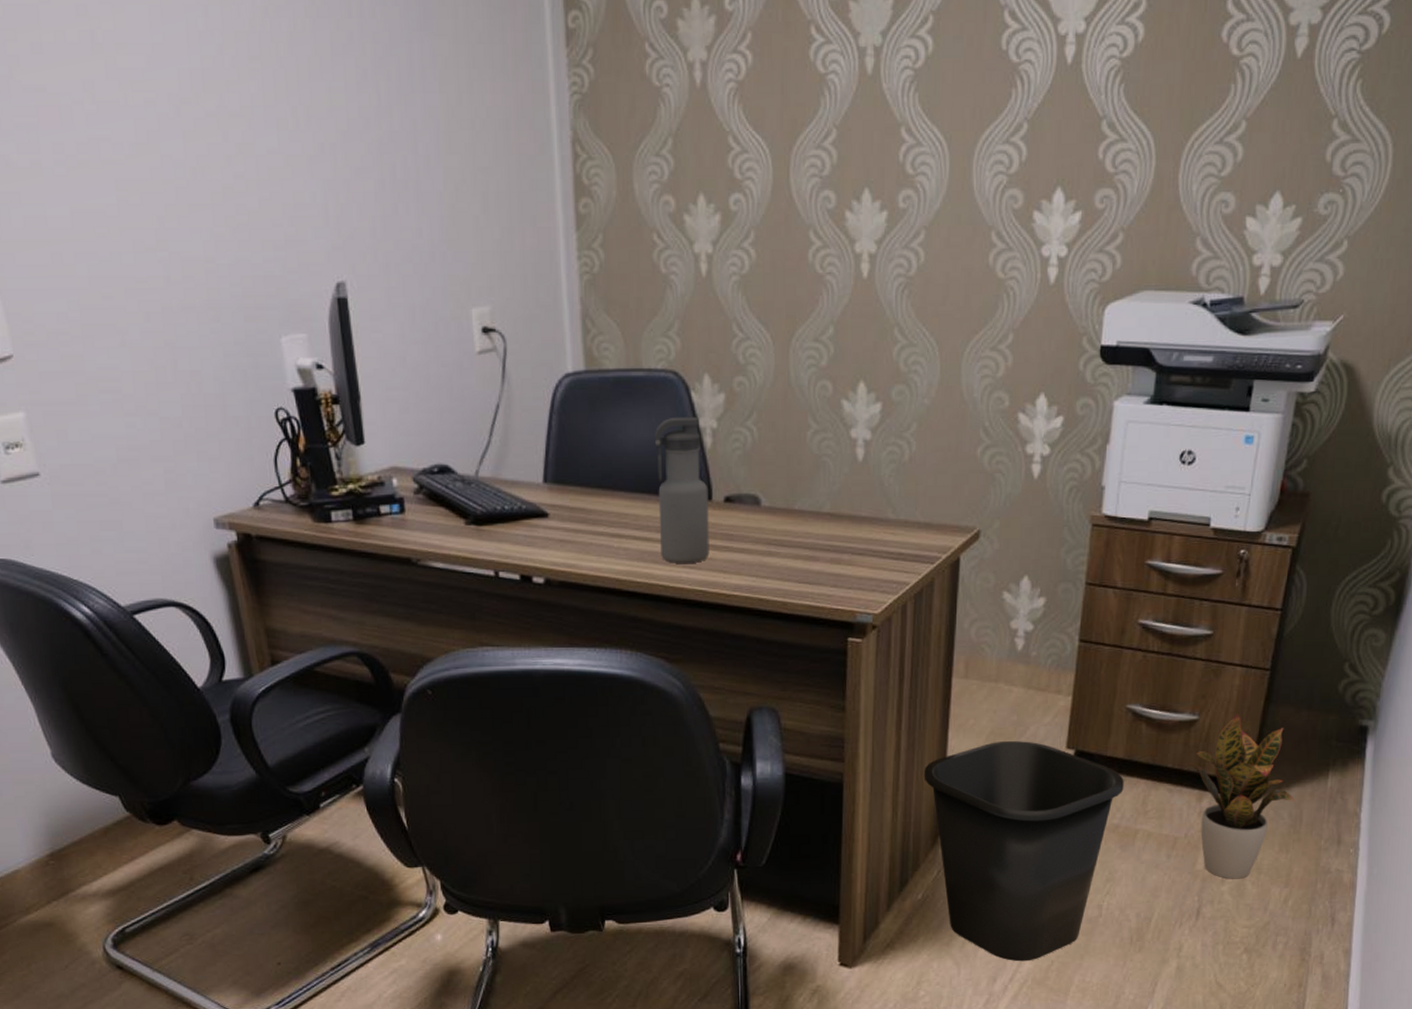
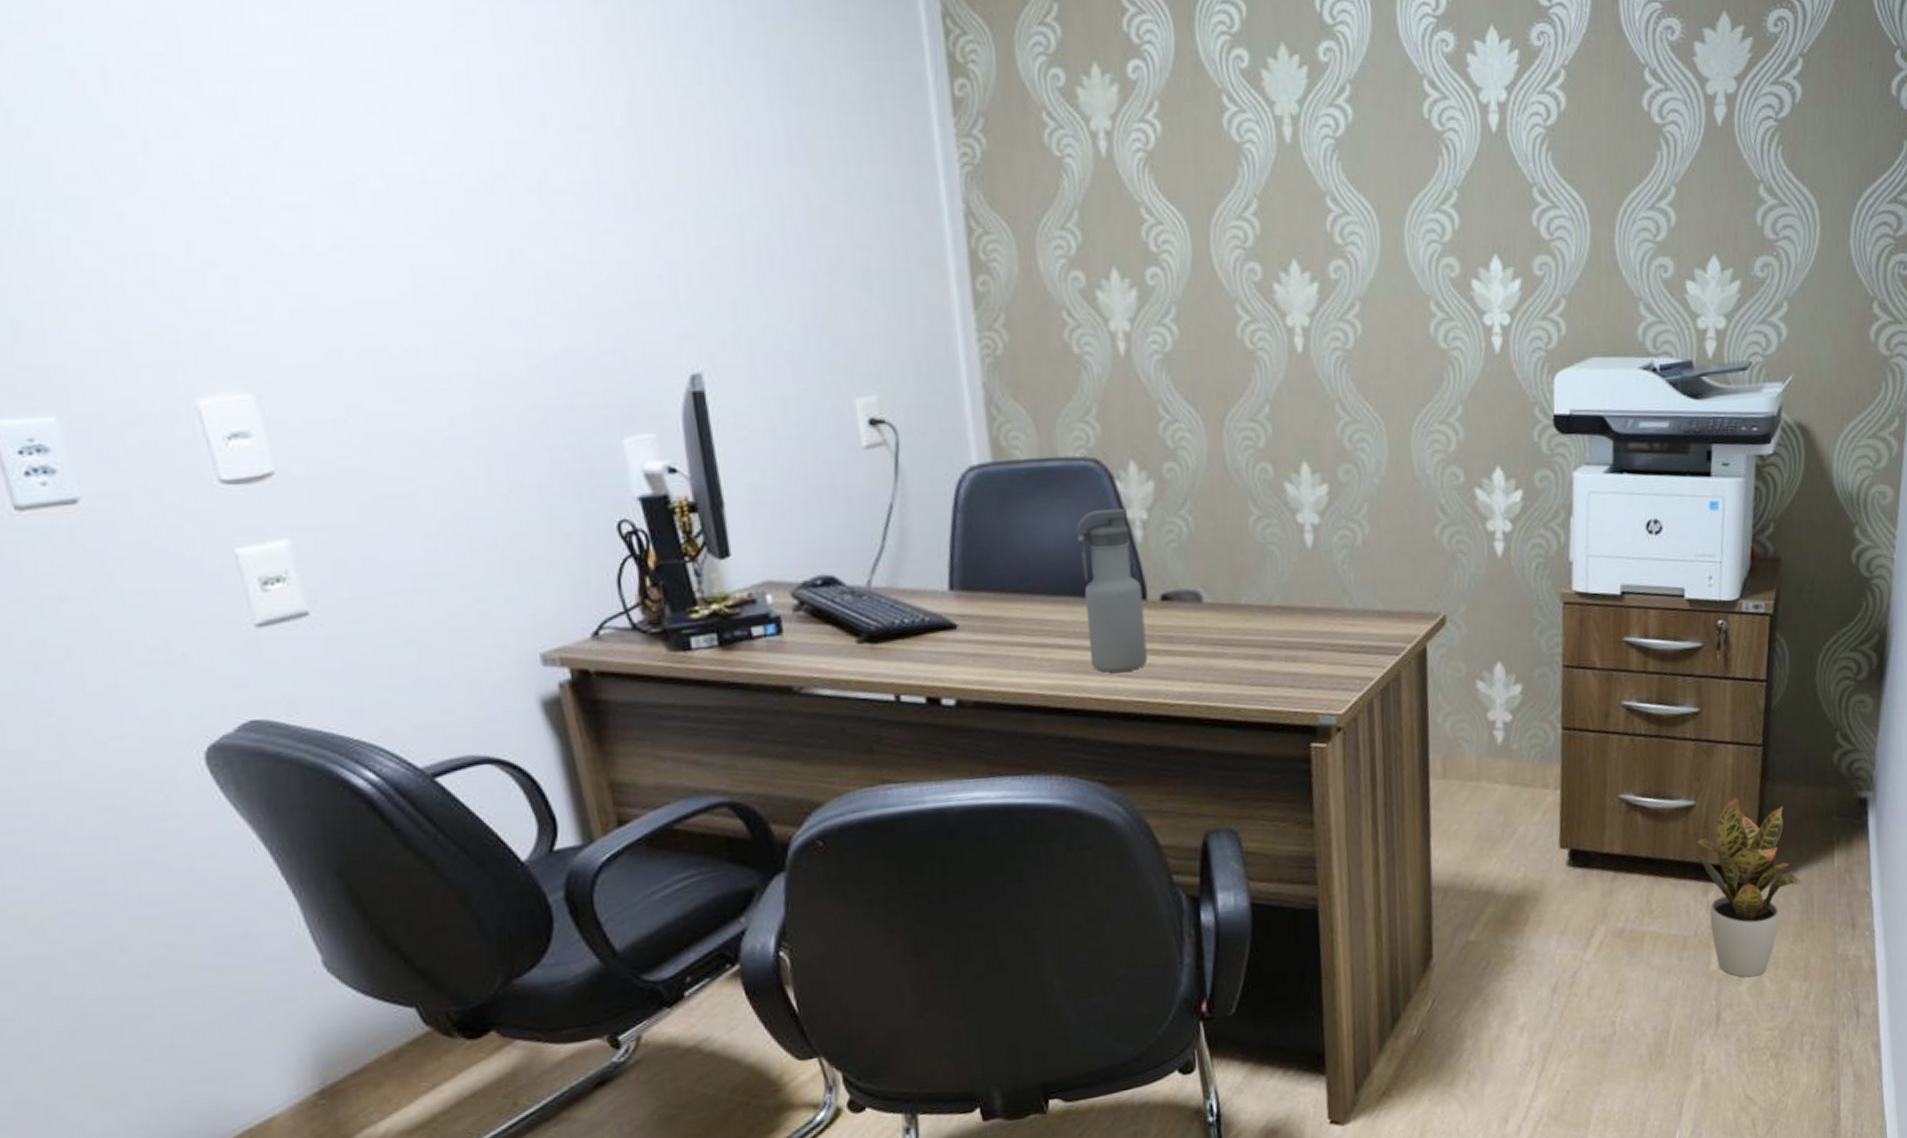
waste bin: present [924,740,1124,962] -> none [1407,843,1625,1096]

